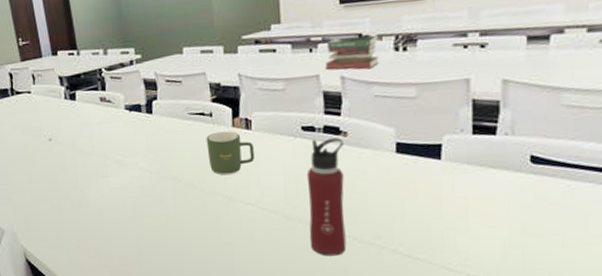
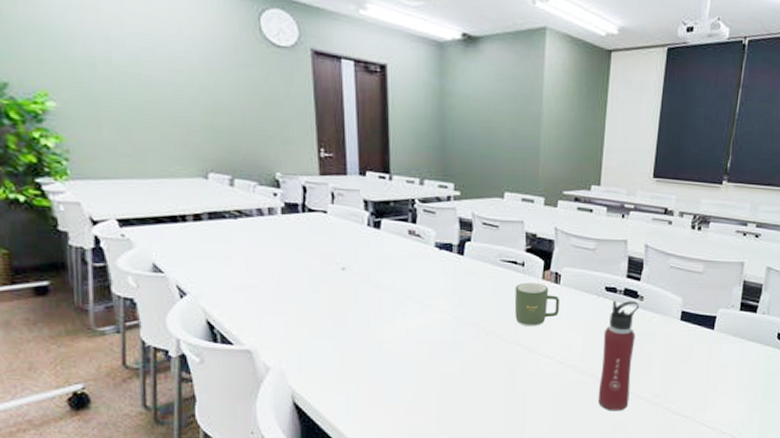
books: present [326,35,379,71] -> none [634,208,679,242]

